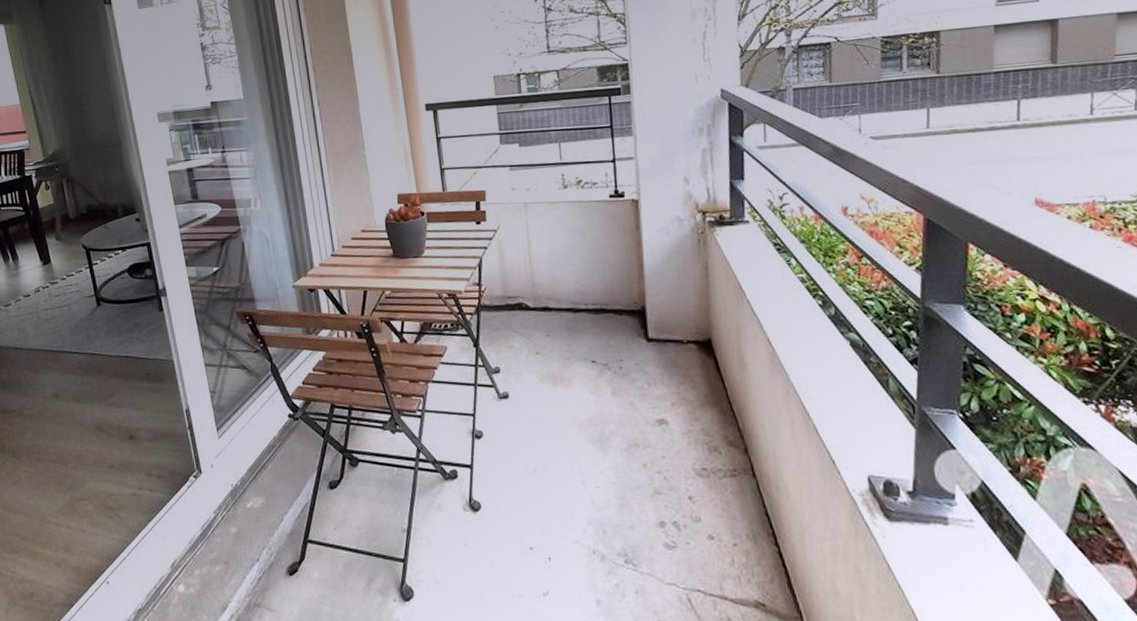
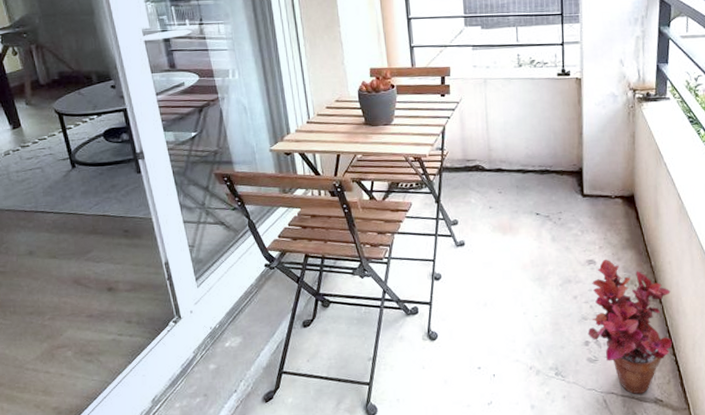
potted plant: none [662,418,773,595] -> present [588,259,672,395]

